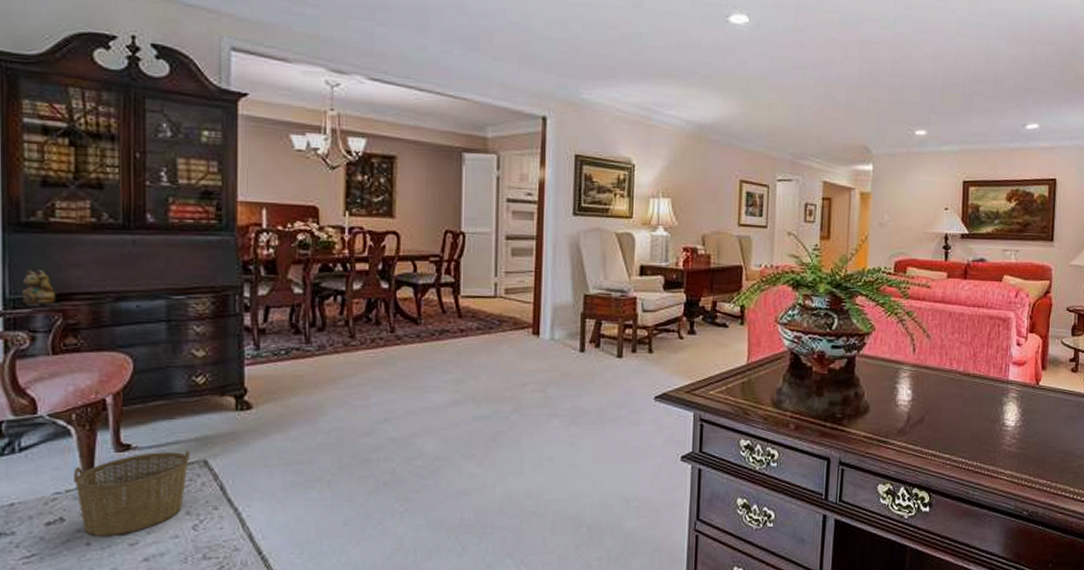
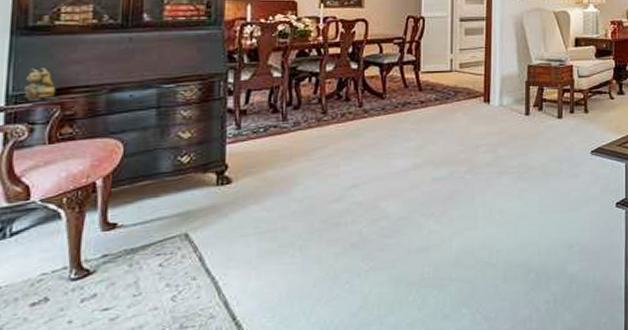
basket: present [74,450,191,537] -> none [61,225,173,314]

